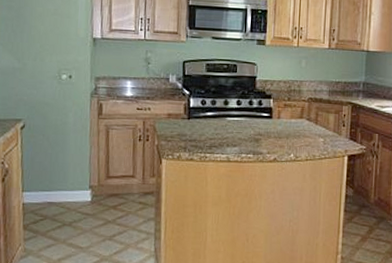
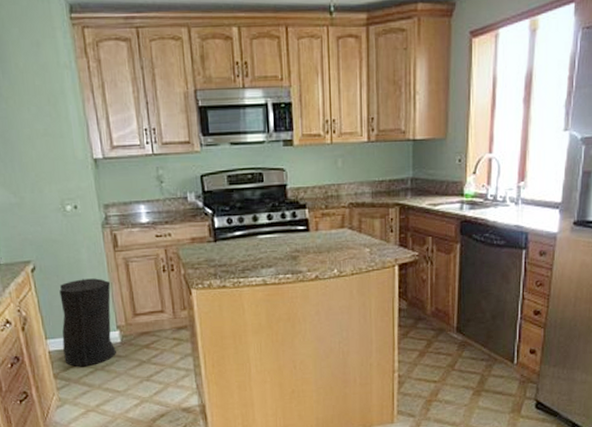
trash can: none [36,140,90,221] -> present [59,278,116,367]

